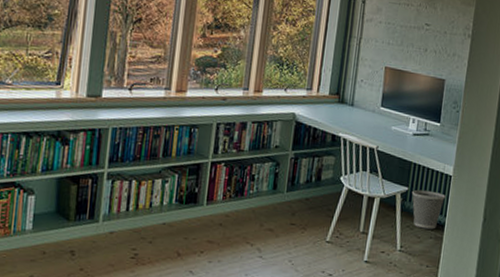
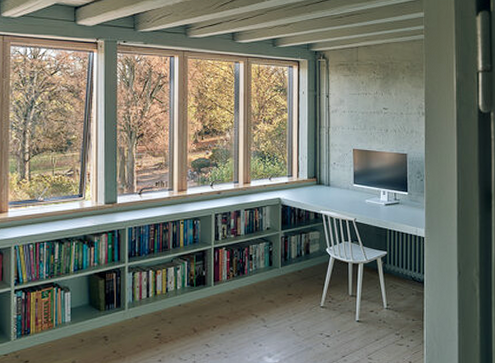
wastebasket: present [411,189,445,229] -> none [390,252,421,287]

